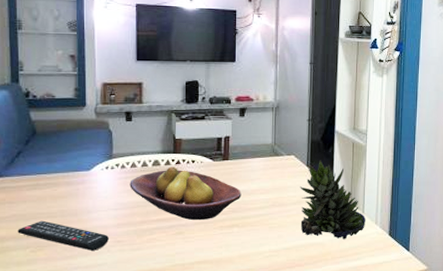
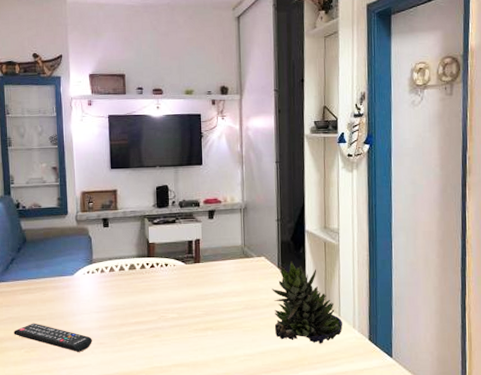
fruit bowl: present [129,166,242,221] -> none [109,270,214,324]

